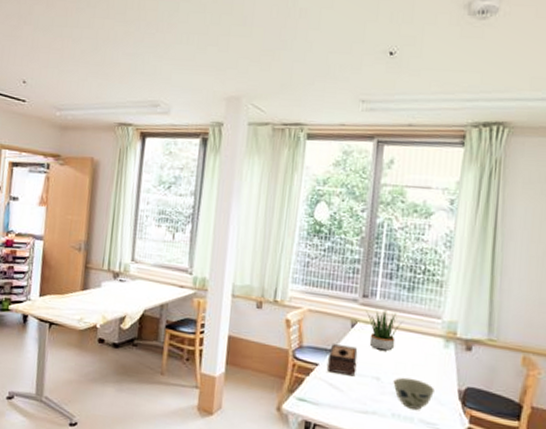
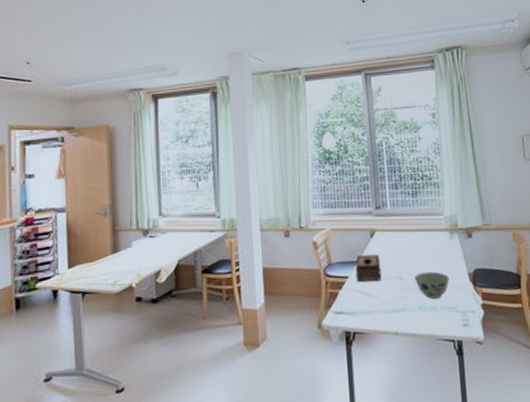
potted plant: present [366,310,401,352] -> none [381,216,412,254]

